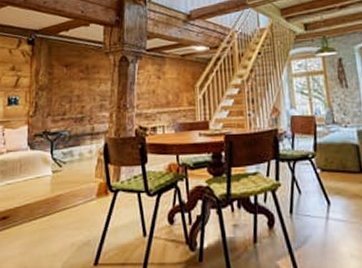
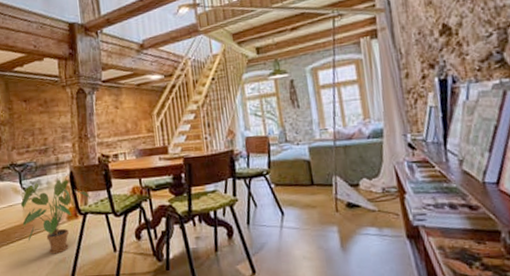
house plant: none [48,151,125,235] -> present [20,179,92,254]

